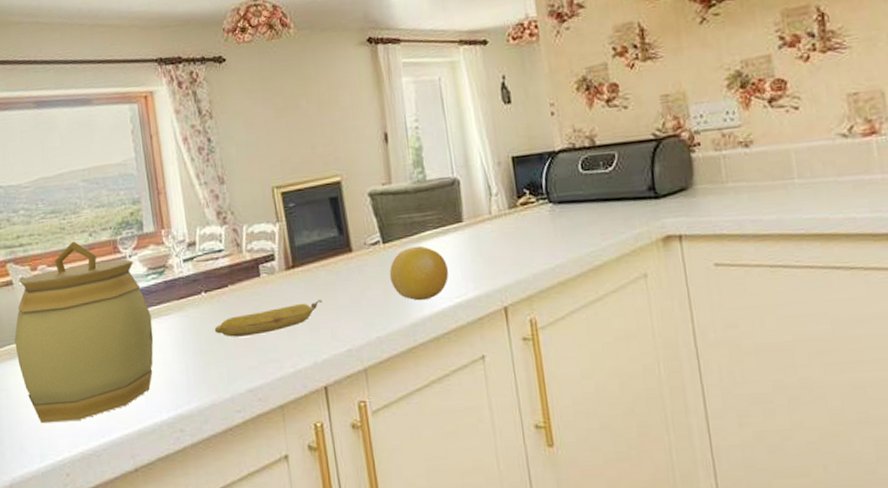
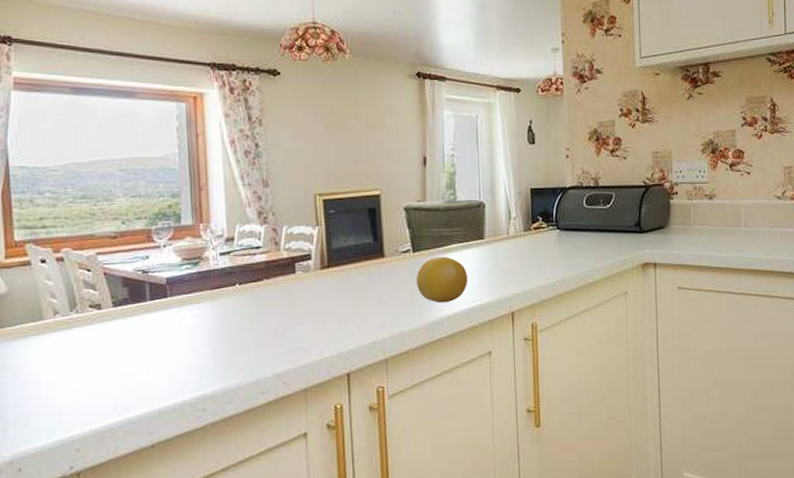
jar: present [14,242,154,424] -> none [28,228,182,402]
banana: present [214,300,322,337] -> none [245,297,352,327]

